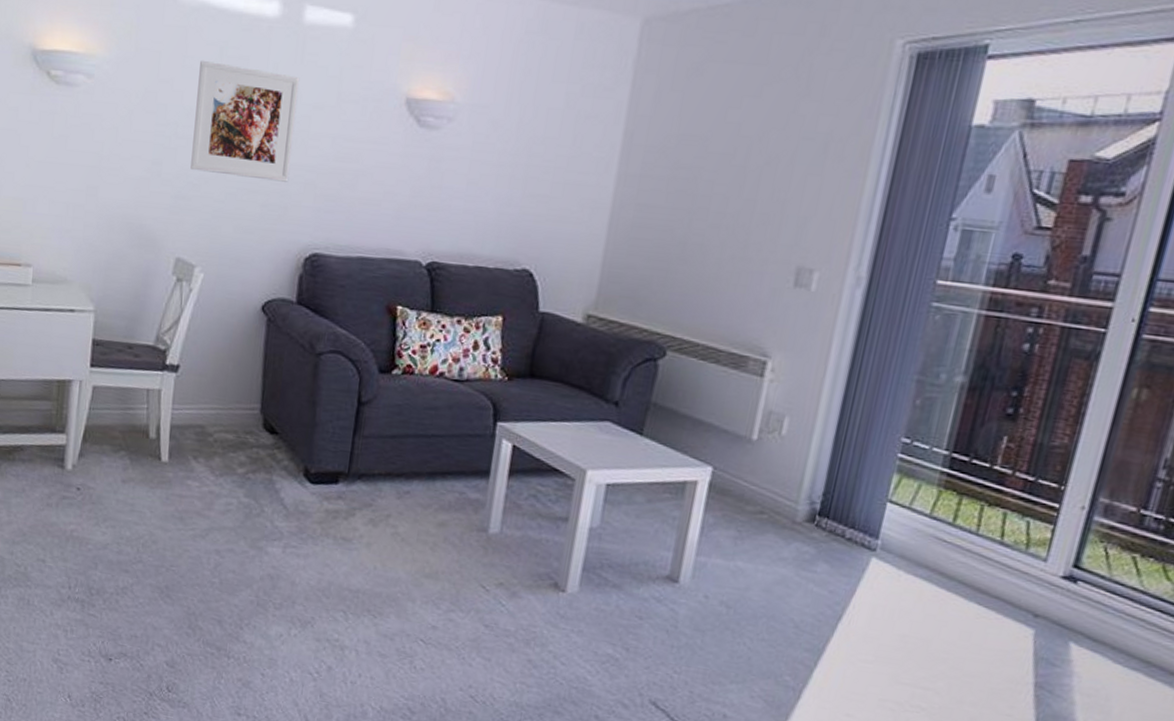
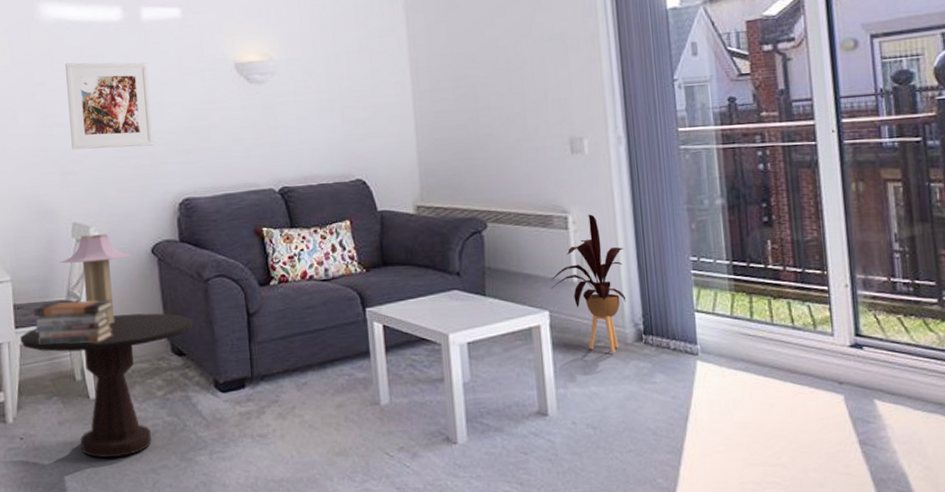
side table: none [93,371,294,531] -> present [19,313,193,458]
book stack: none [113,345,206,402] -> present [33,299,113,345]
table lamp: none [153,275,238,383] -> present [59,234,132,324]
house plant: none [722,364,825,530] -> present [550,214,627,353]

